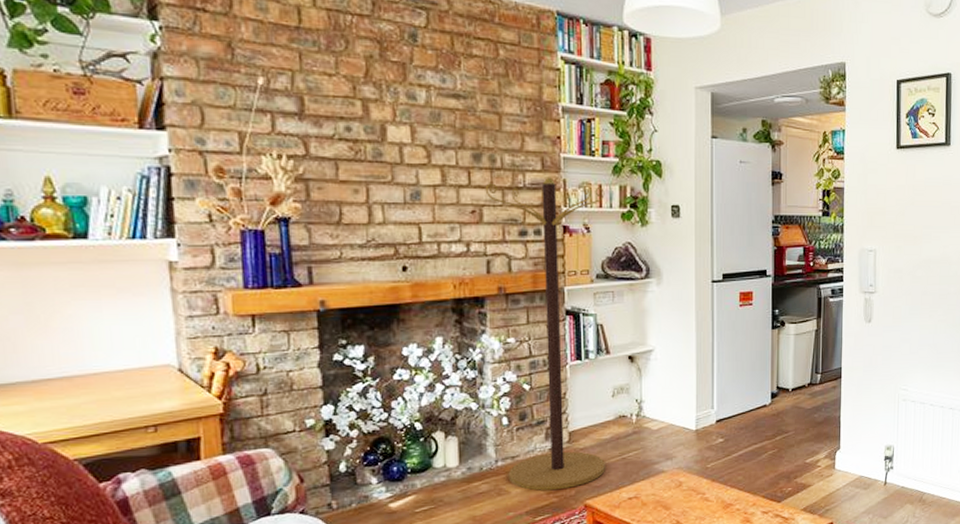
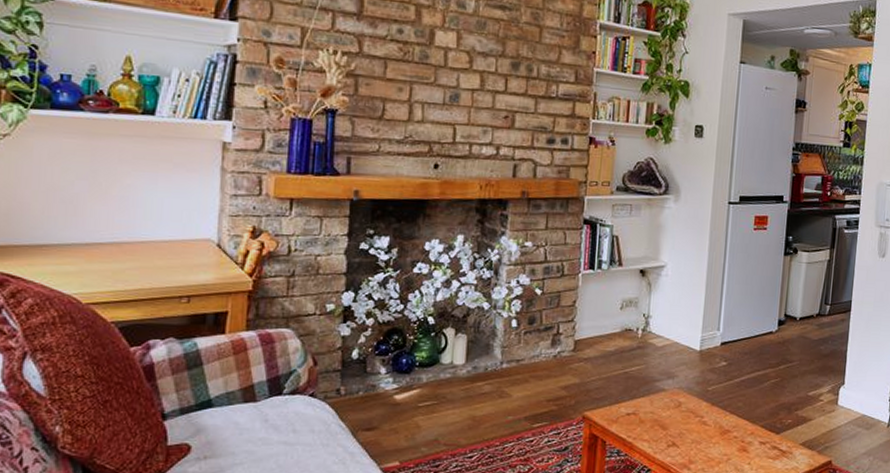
coat rack: present [485,177,605,491] -> none [511,89,633,397]

